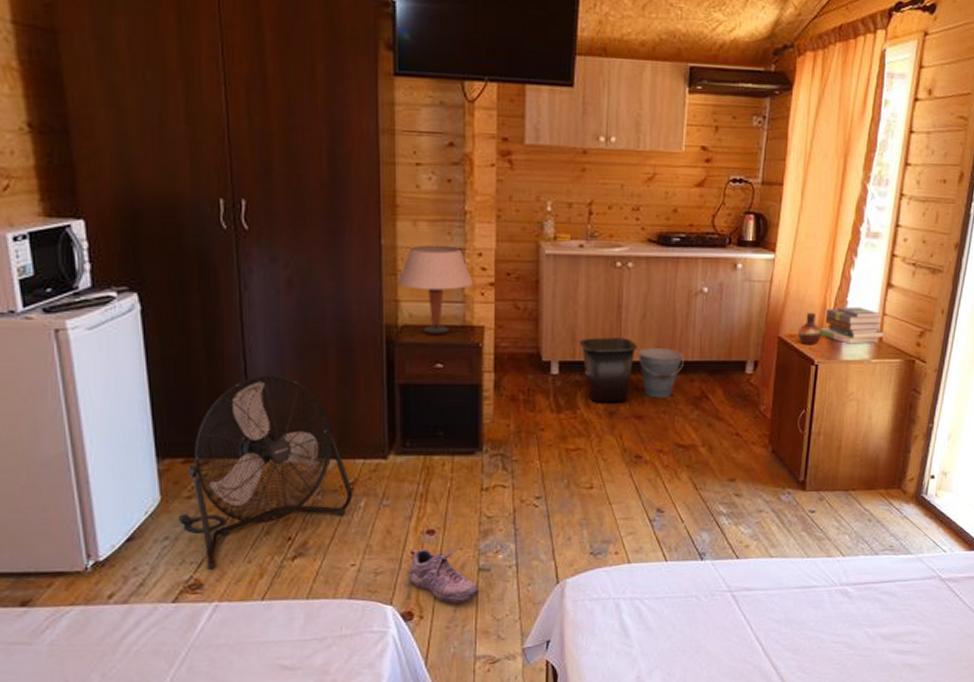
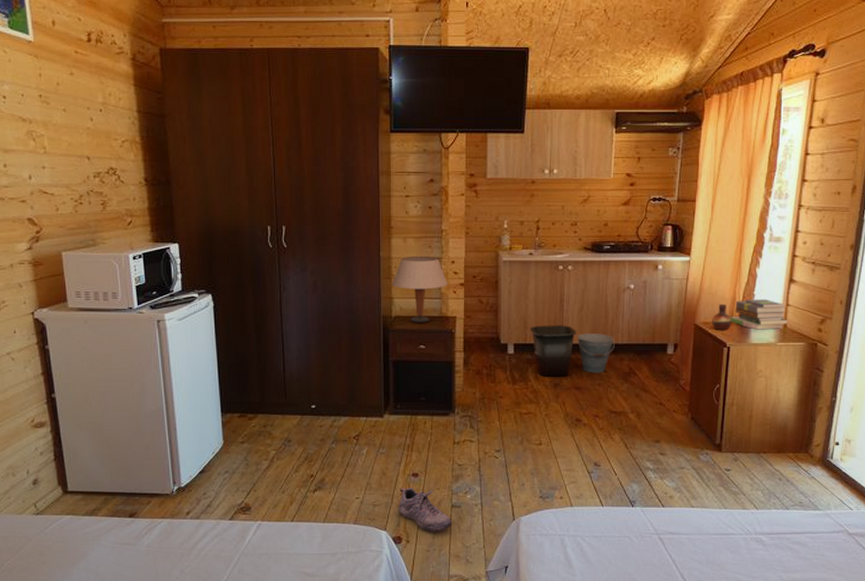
electric fan: present [179,374,354,570] -> none [235,353,358,497]

